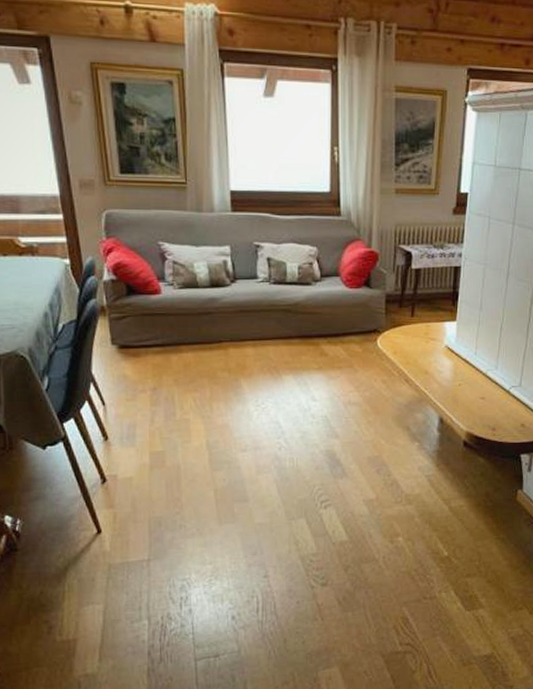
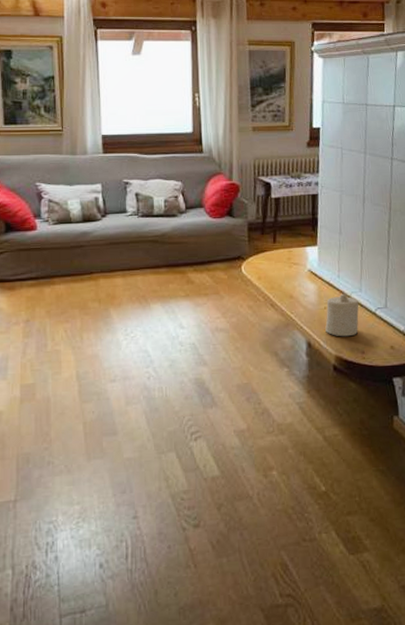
candle: none [458,372,494,414] -> present [325,294,359,337]

